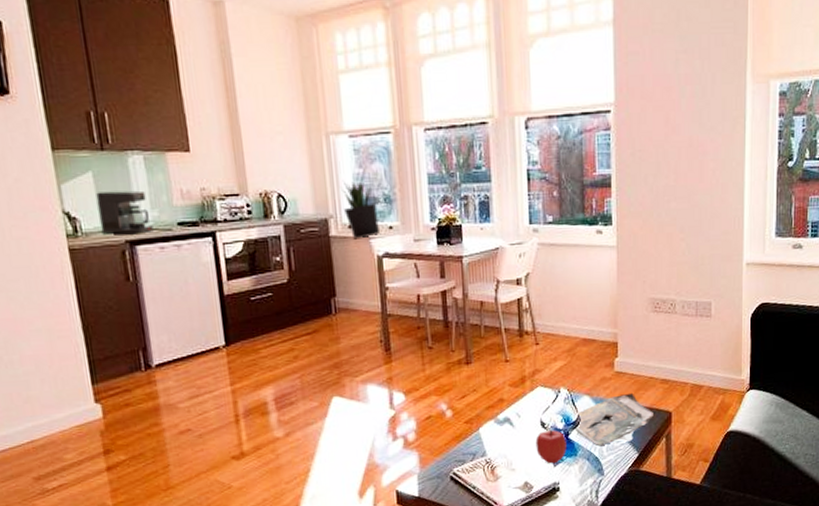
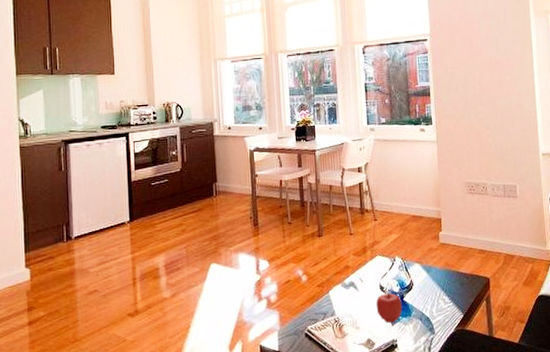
coffee maker: present [96,190,153,235] -> none [44,103,83,136]
planter: present [341,179,381,239] -> none [224,93,253,138]
magazine: present [576,392,655,445] -> none [409,261,475,307]

